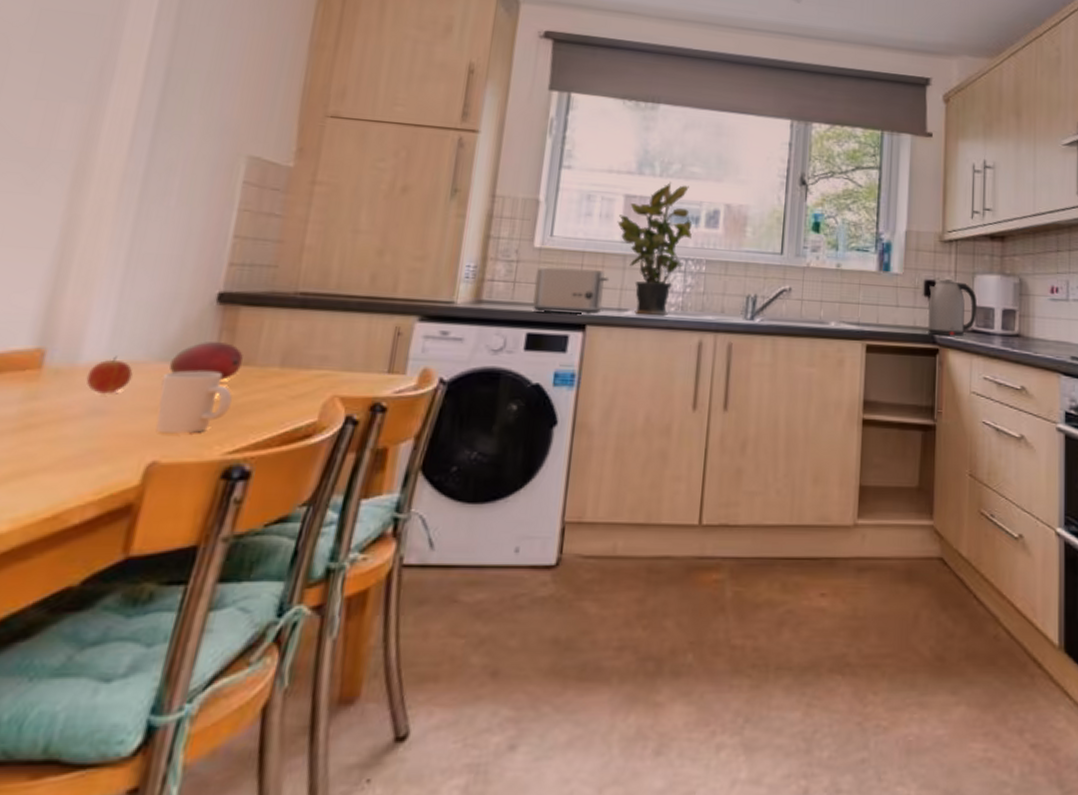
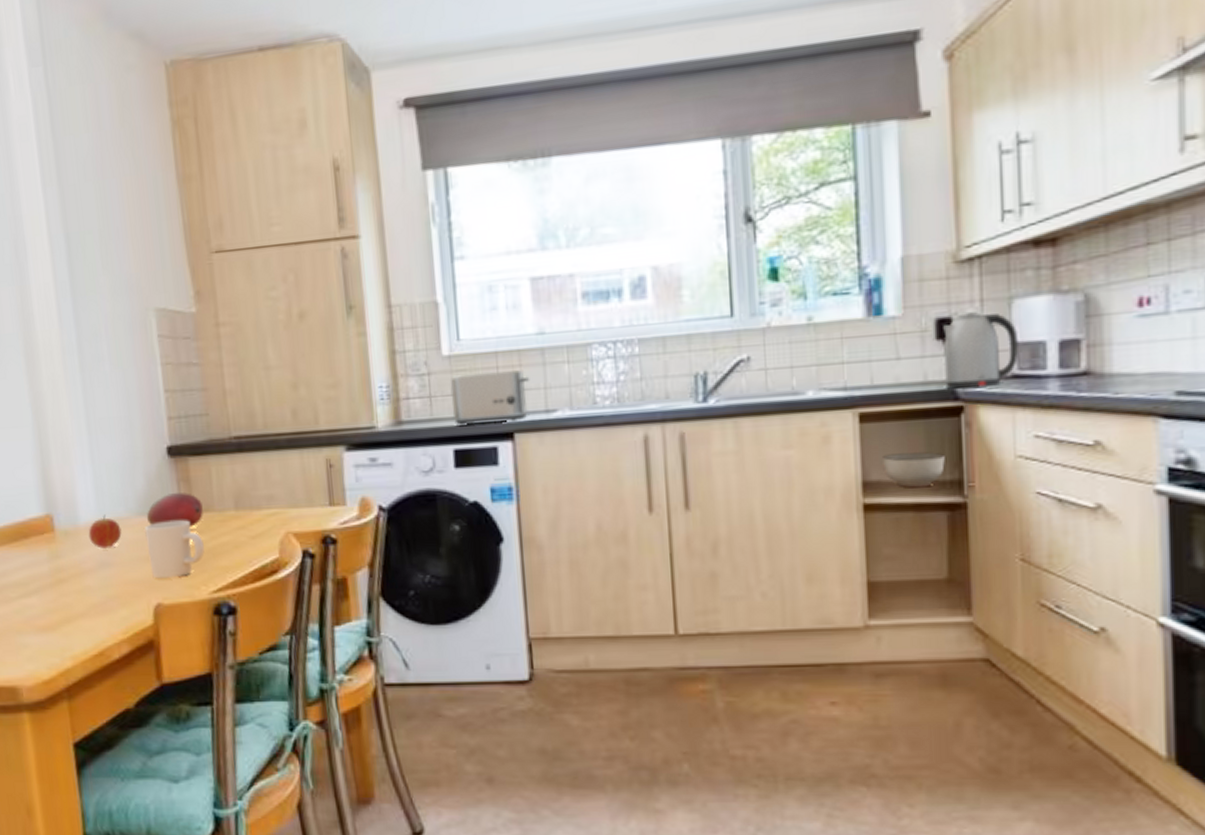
potted plant: present [617,181,693,318] -> none [527,251,616,416]
bowl: none [879,380,923,410] -> present [881,452,945,488]

